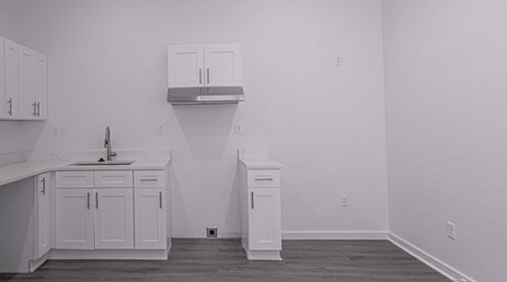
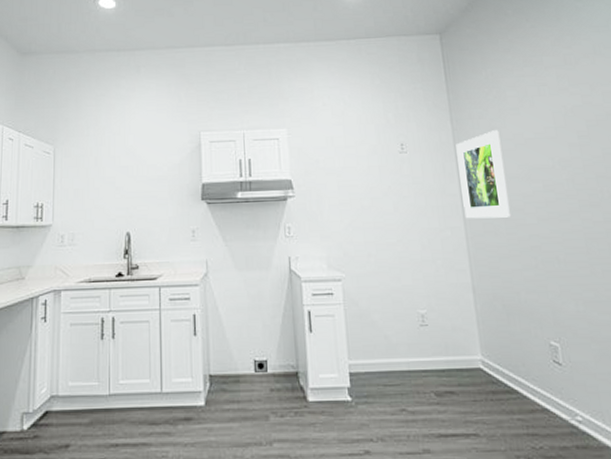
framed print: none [385,47,427,122] -> present [455,130,512,219]

